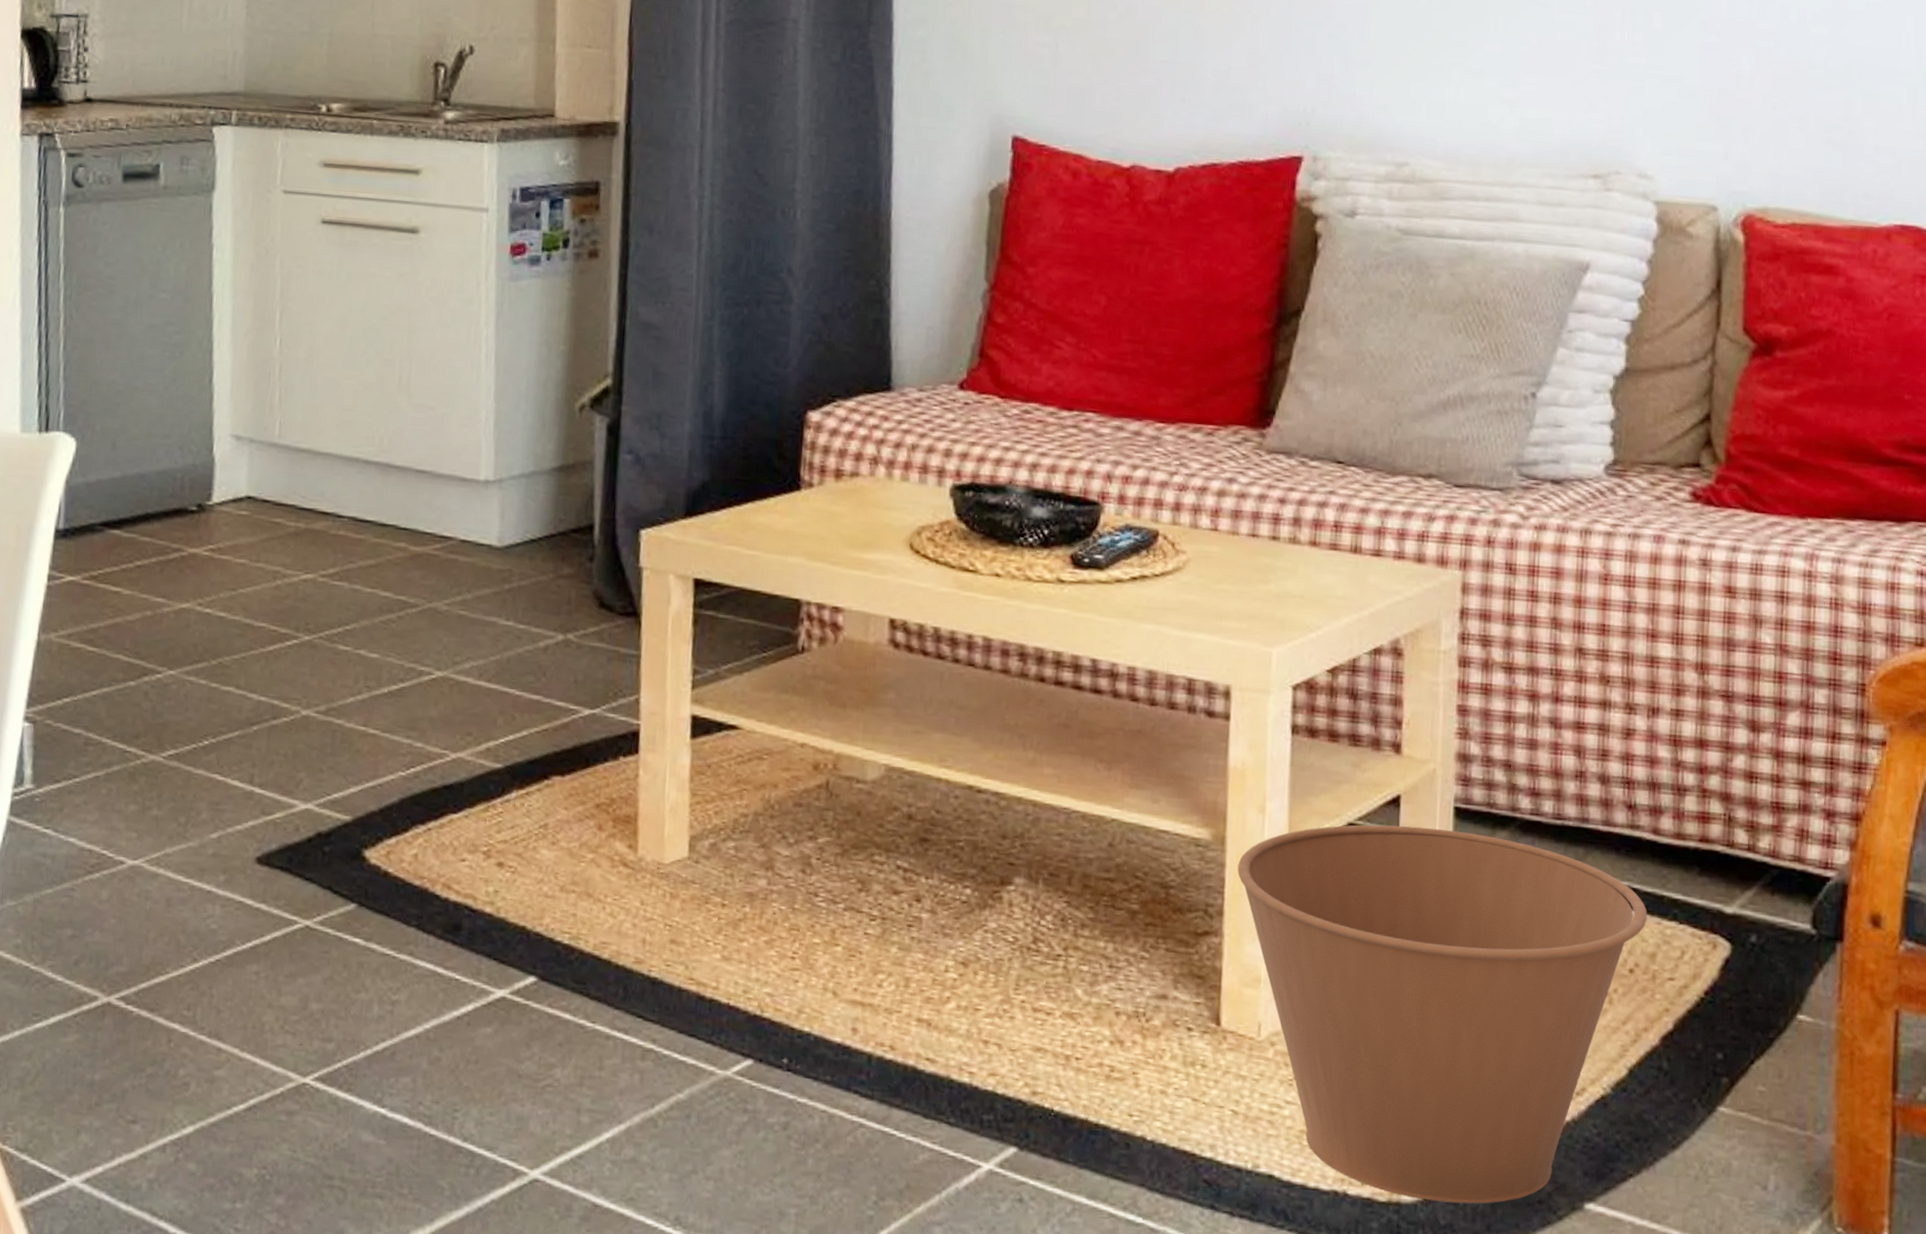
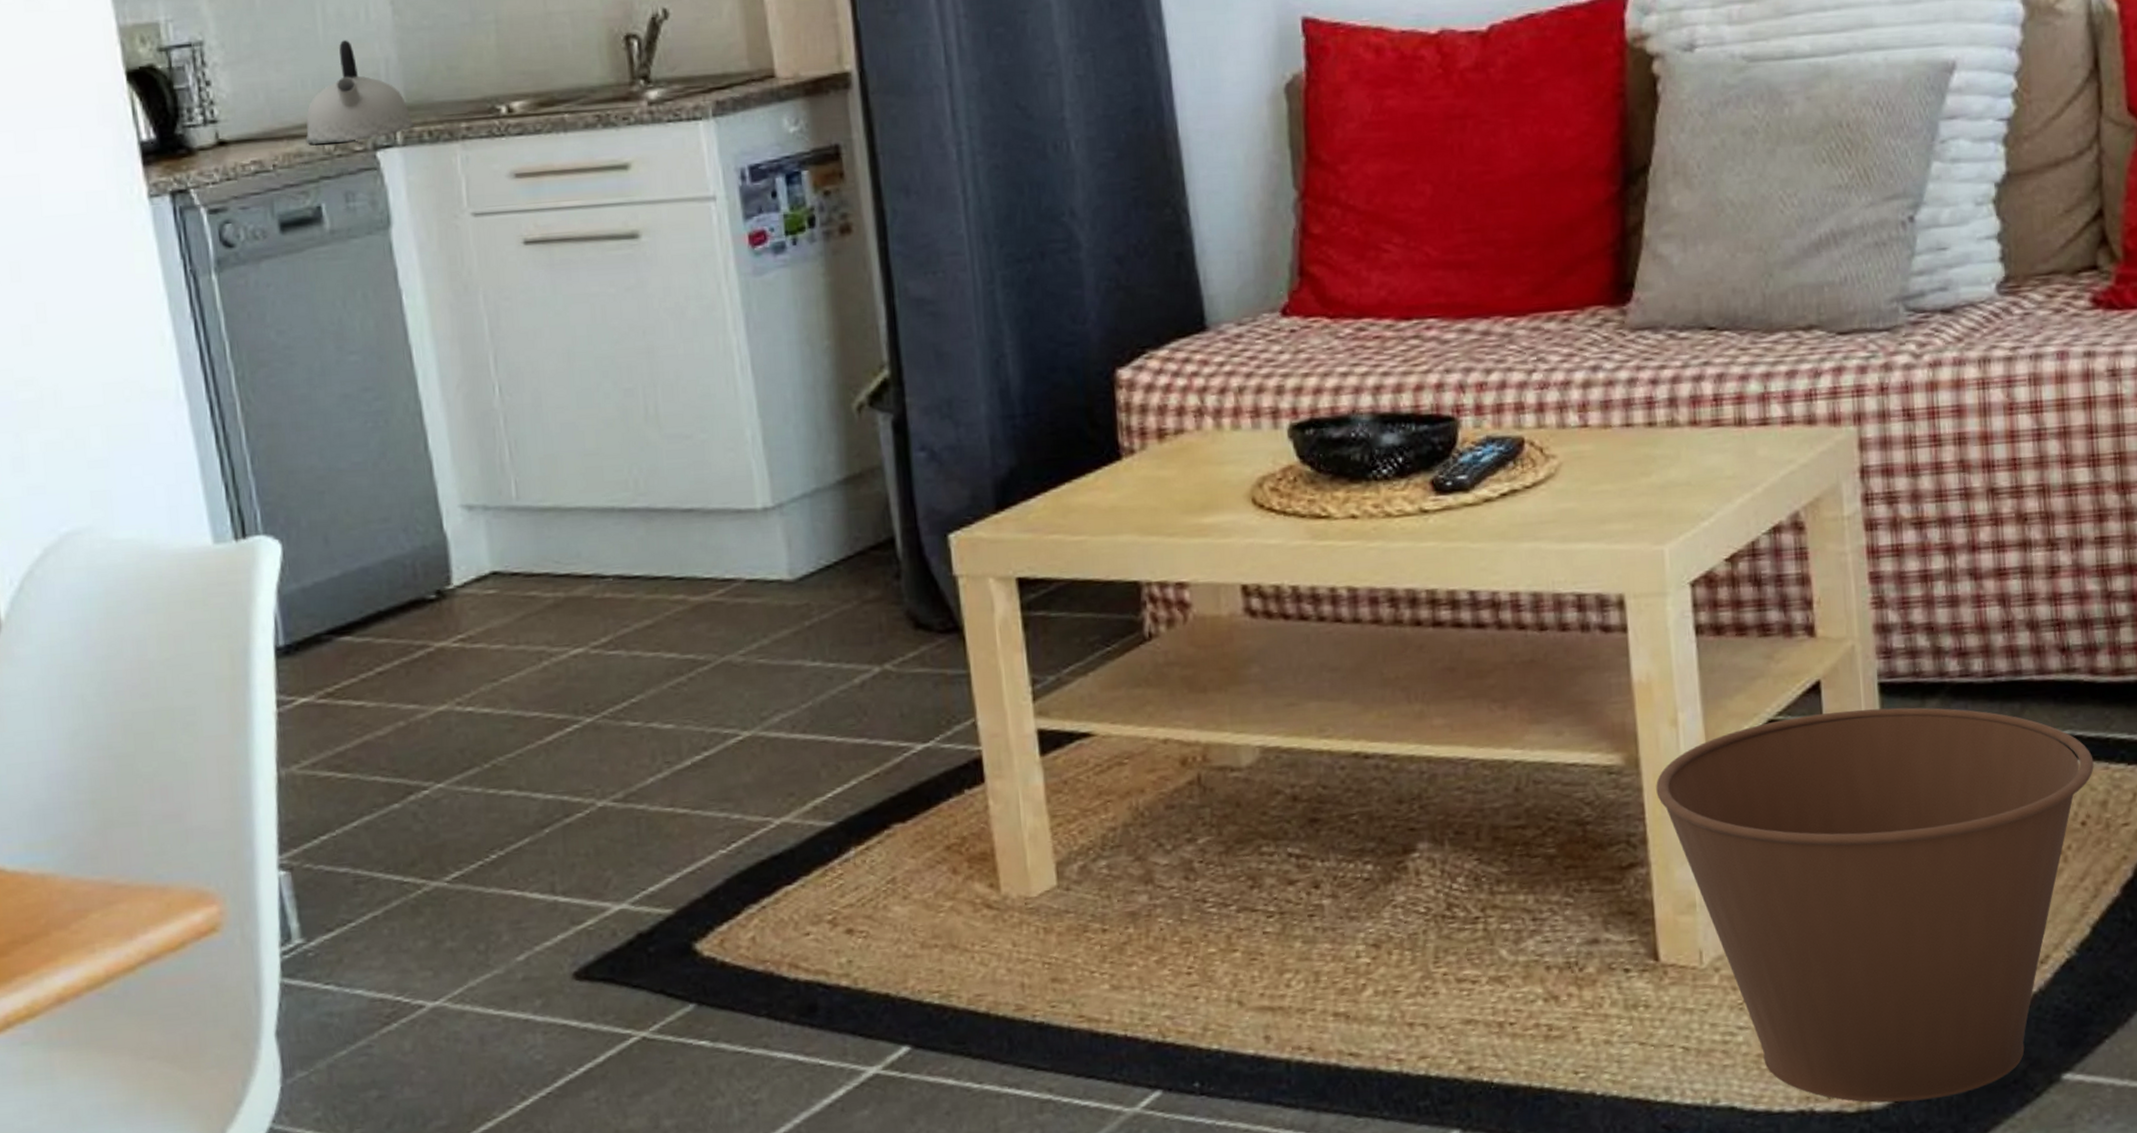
kettle: none [156,31,248,116] -> present [305,40,415,144]

